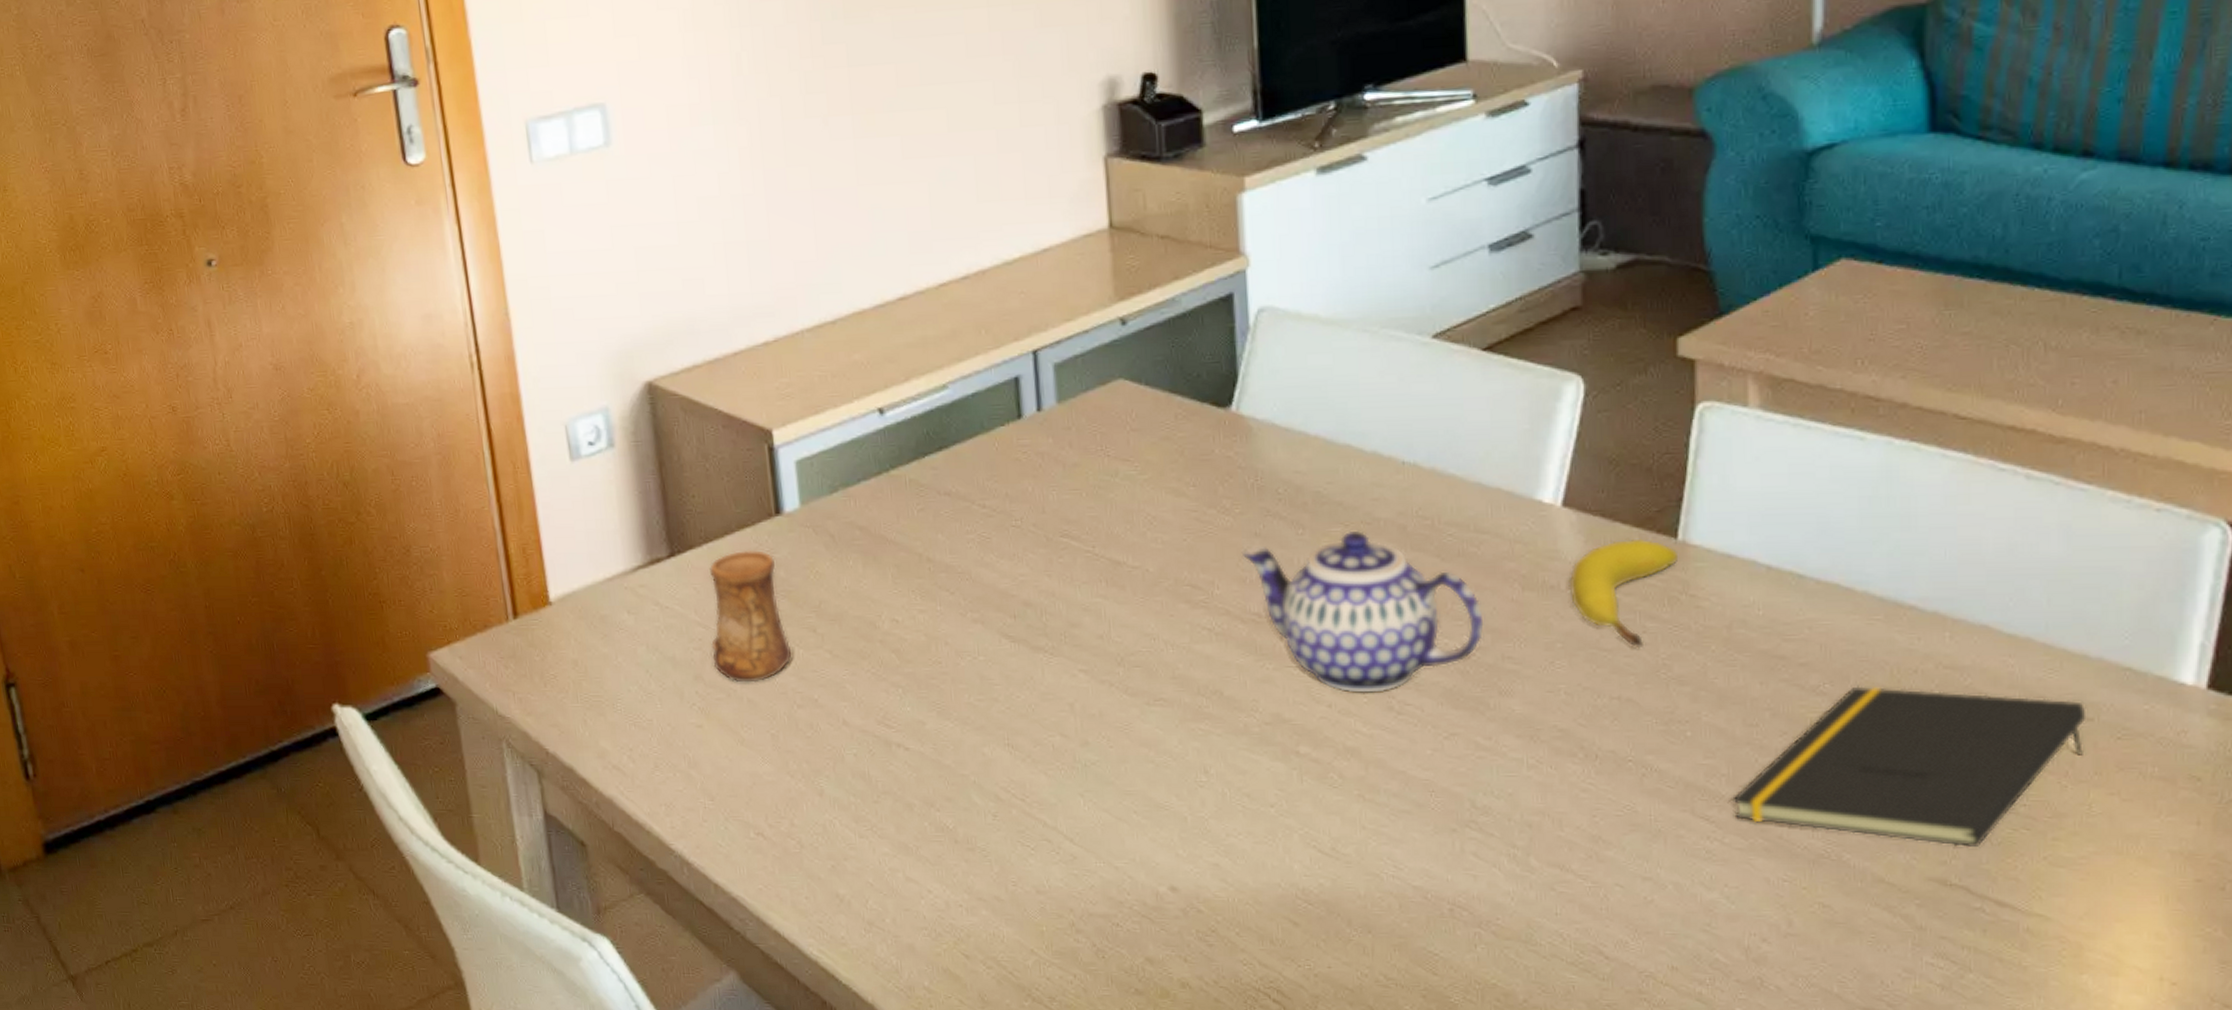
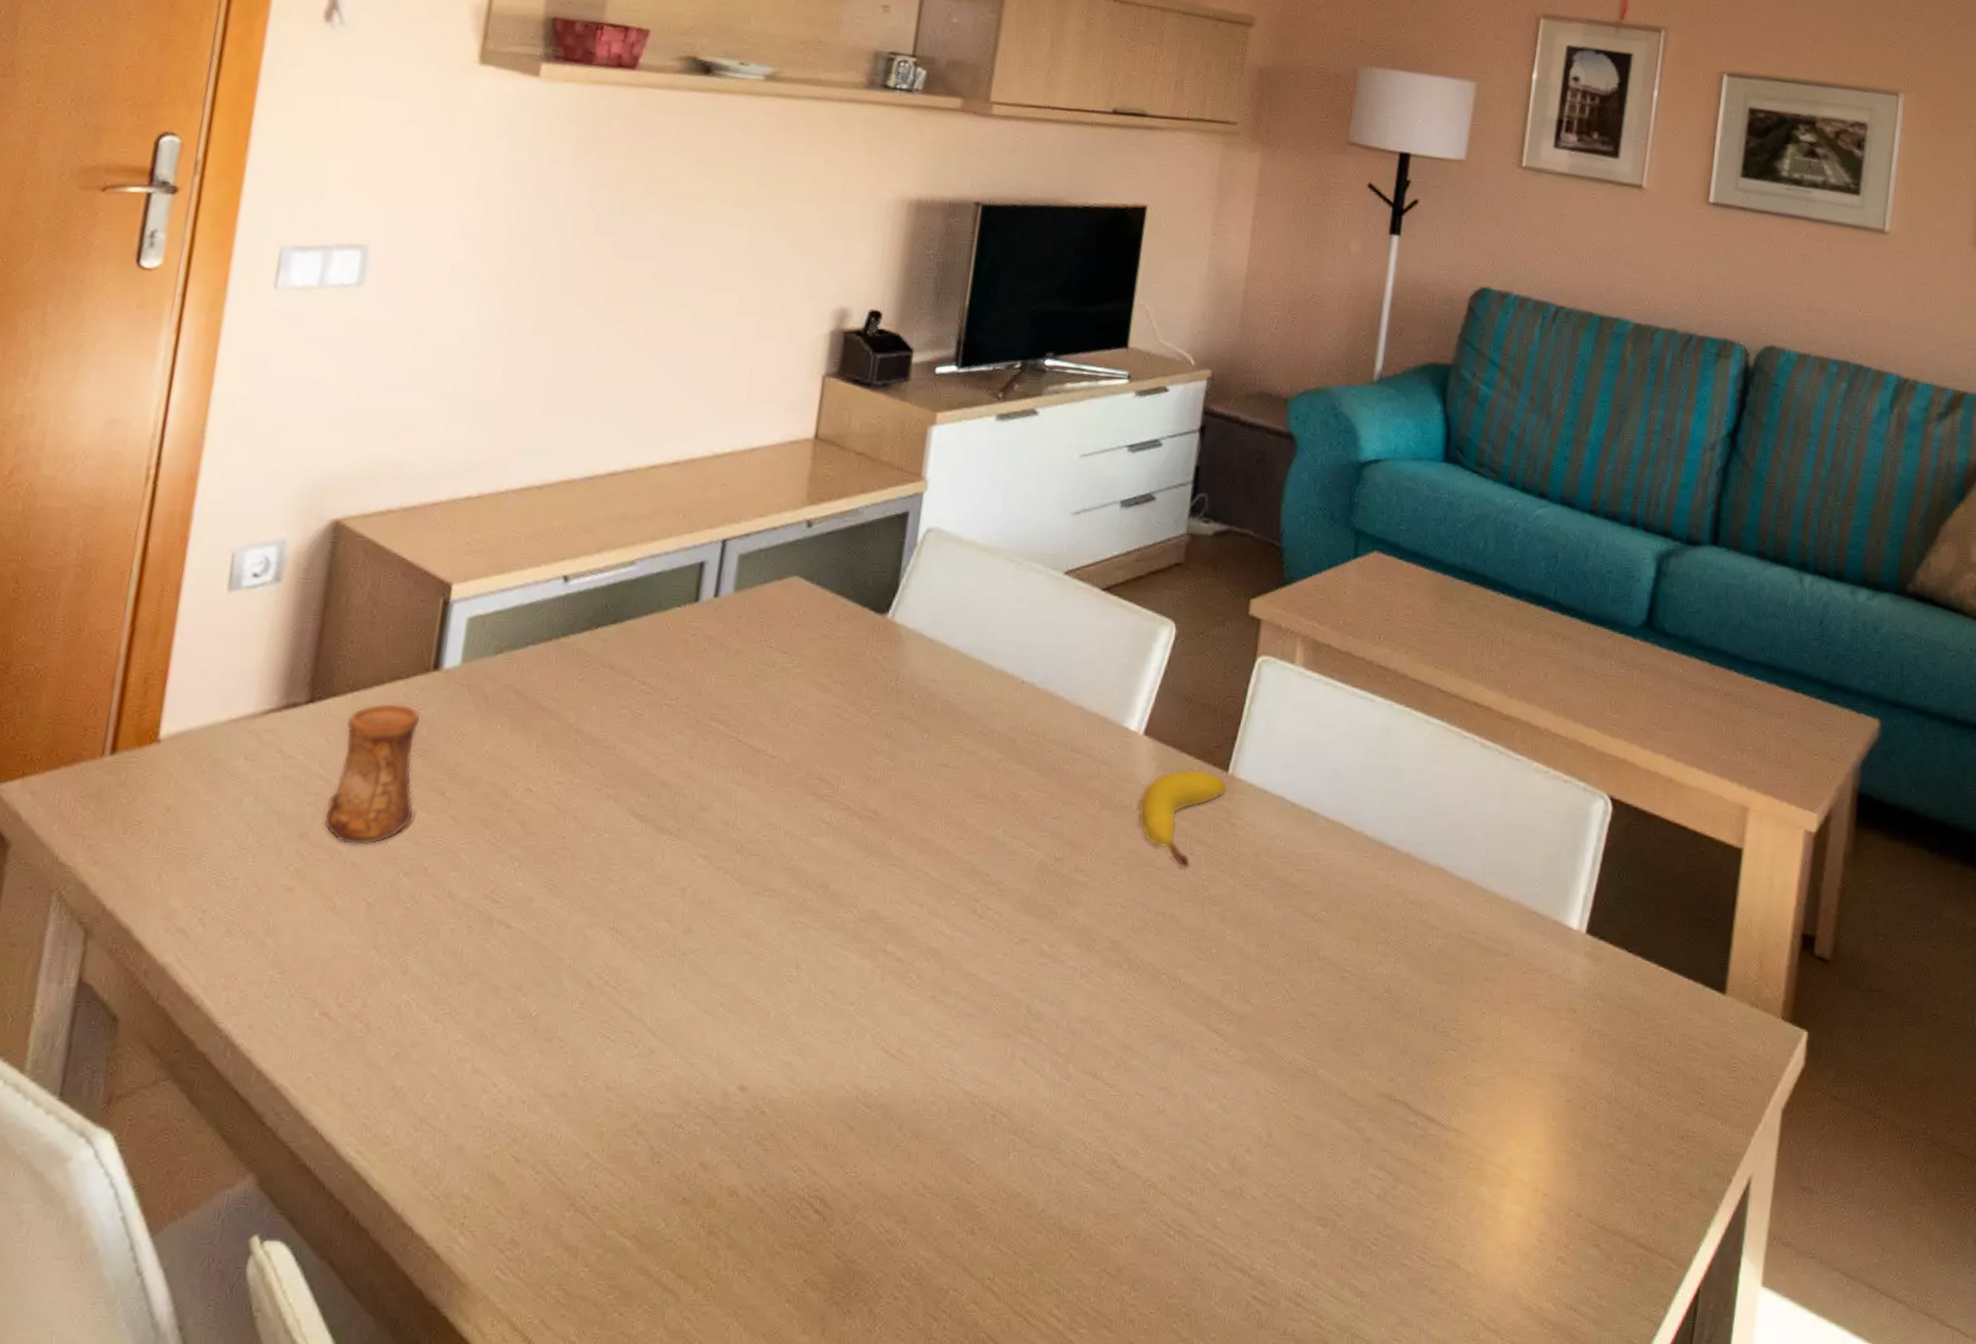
teapot: present [1243,530,1484,693] -> none [872,739,1067,896]
notepad: present [1732,686,2087,848] -> none [1239,915,1505,1067]

